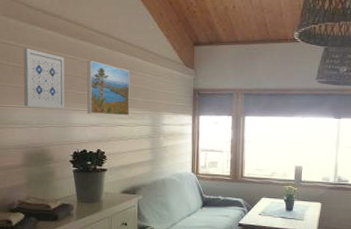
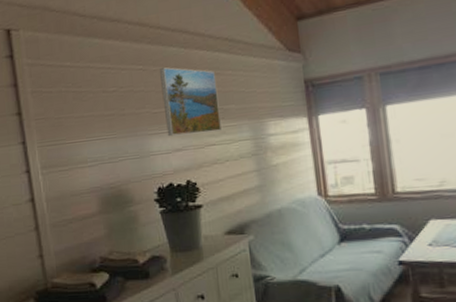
wall art: present [23,48,65,109] -> none [83,66,140,140]

